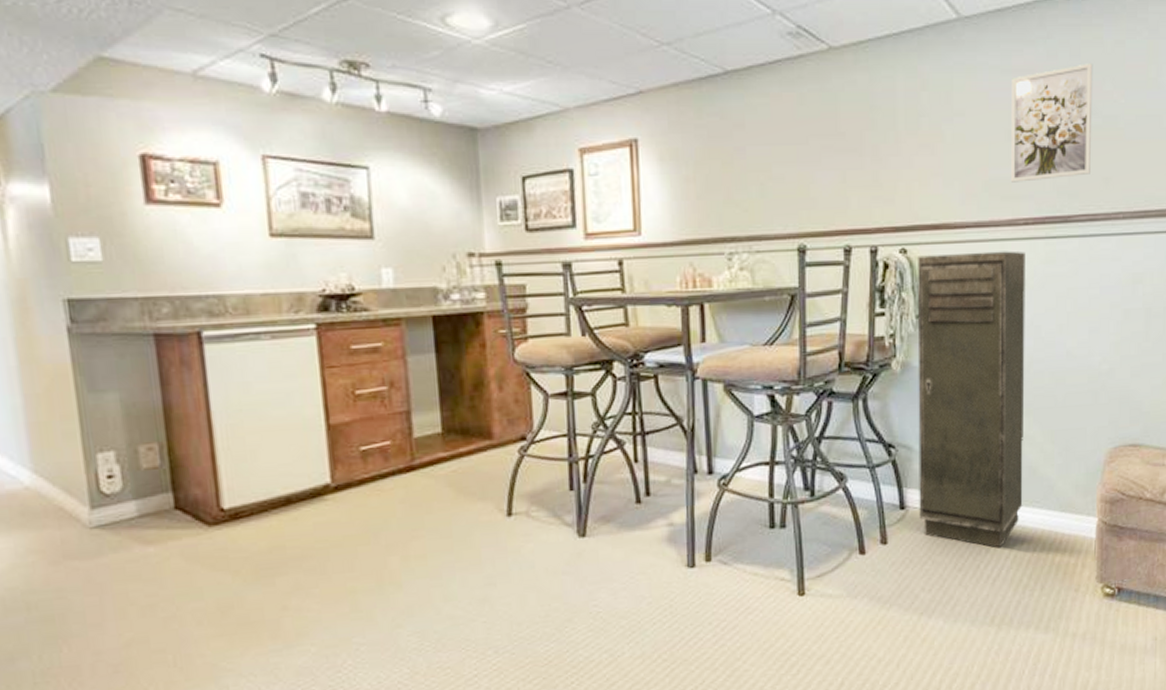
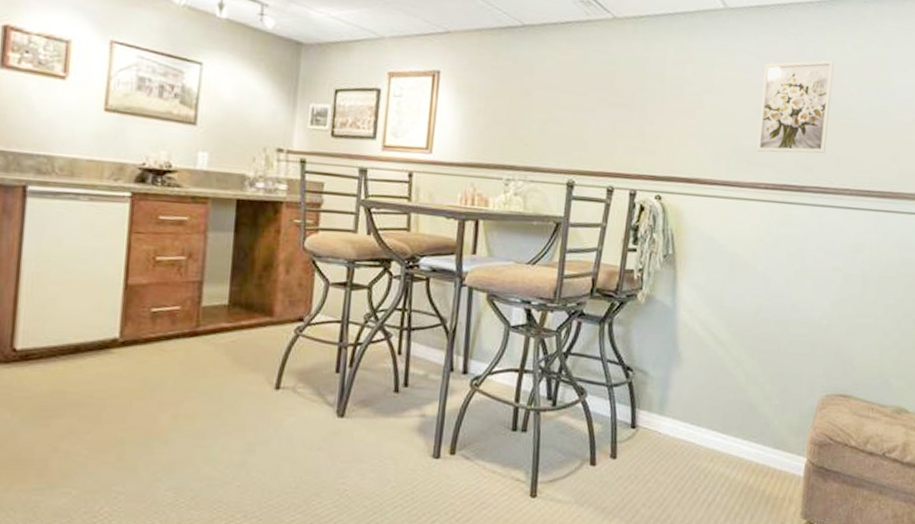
storage cabinet: present [917,251,1025,548] -> none [648,203,764,475]

